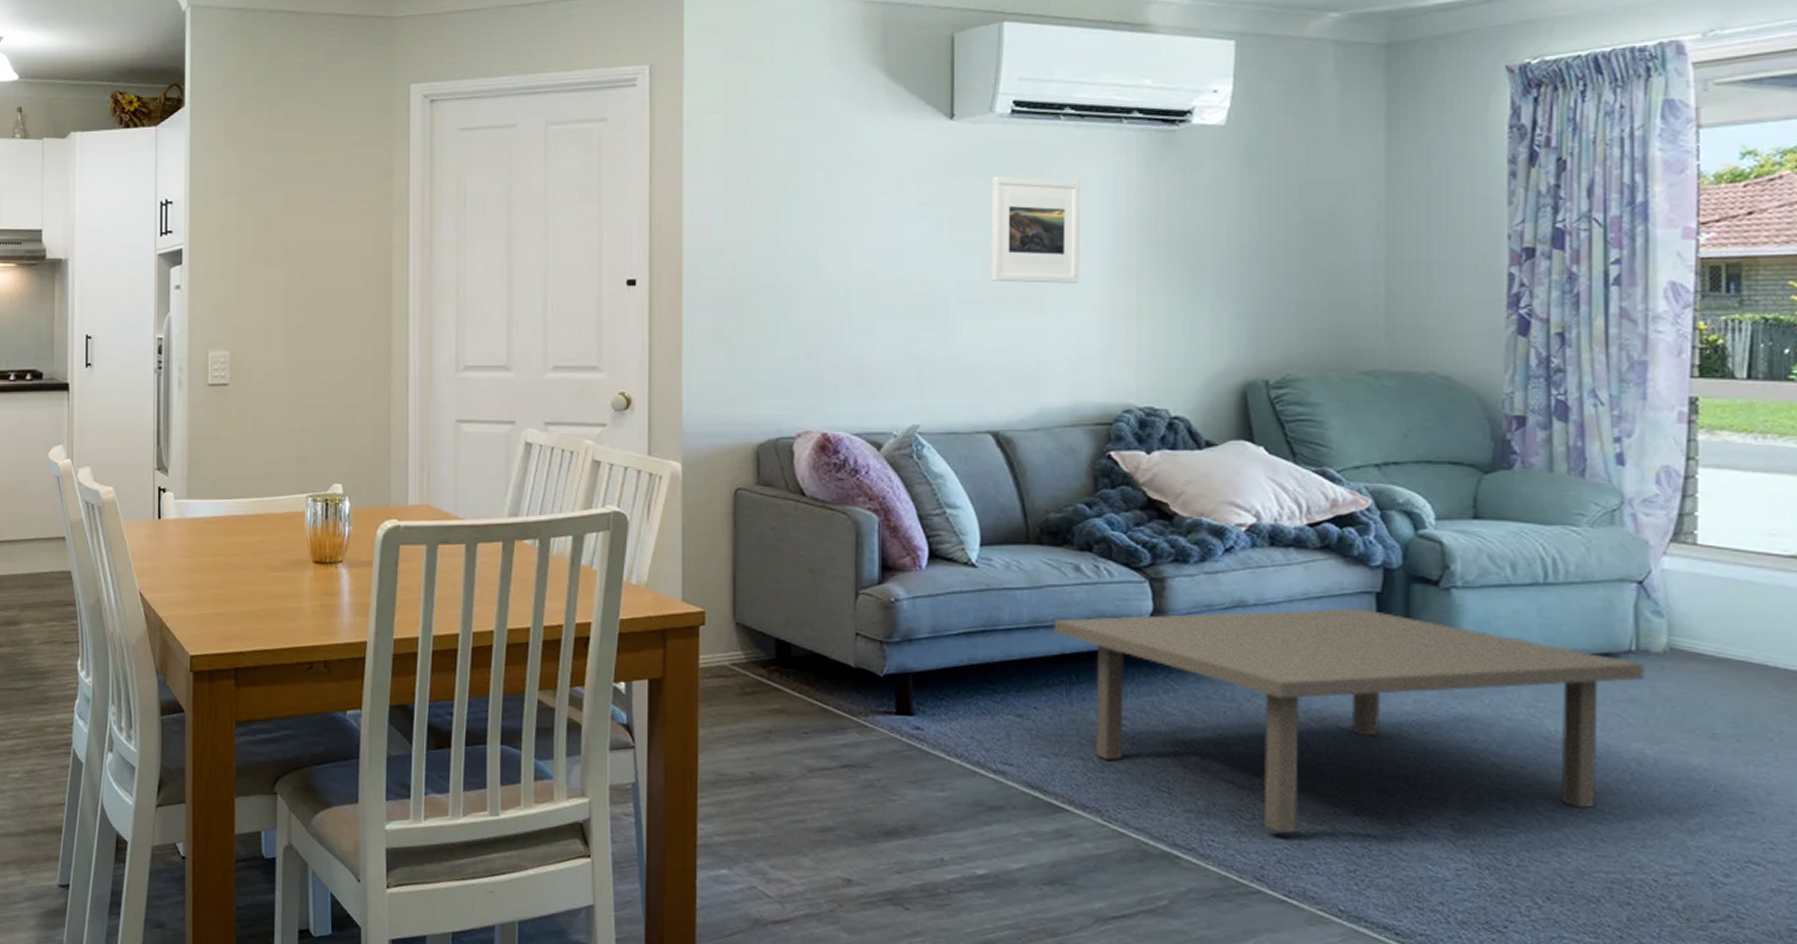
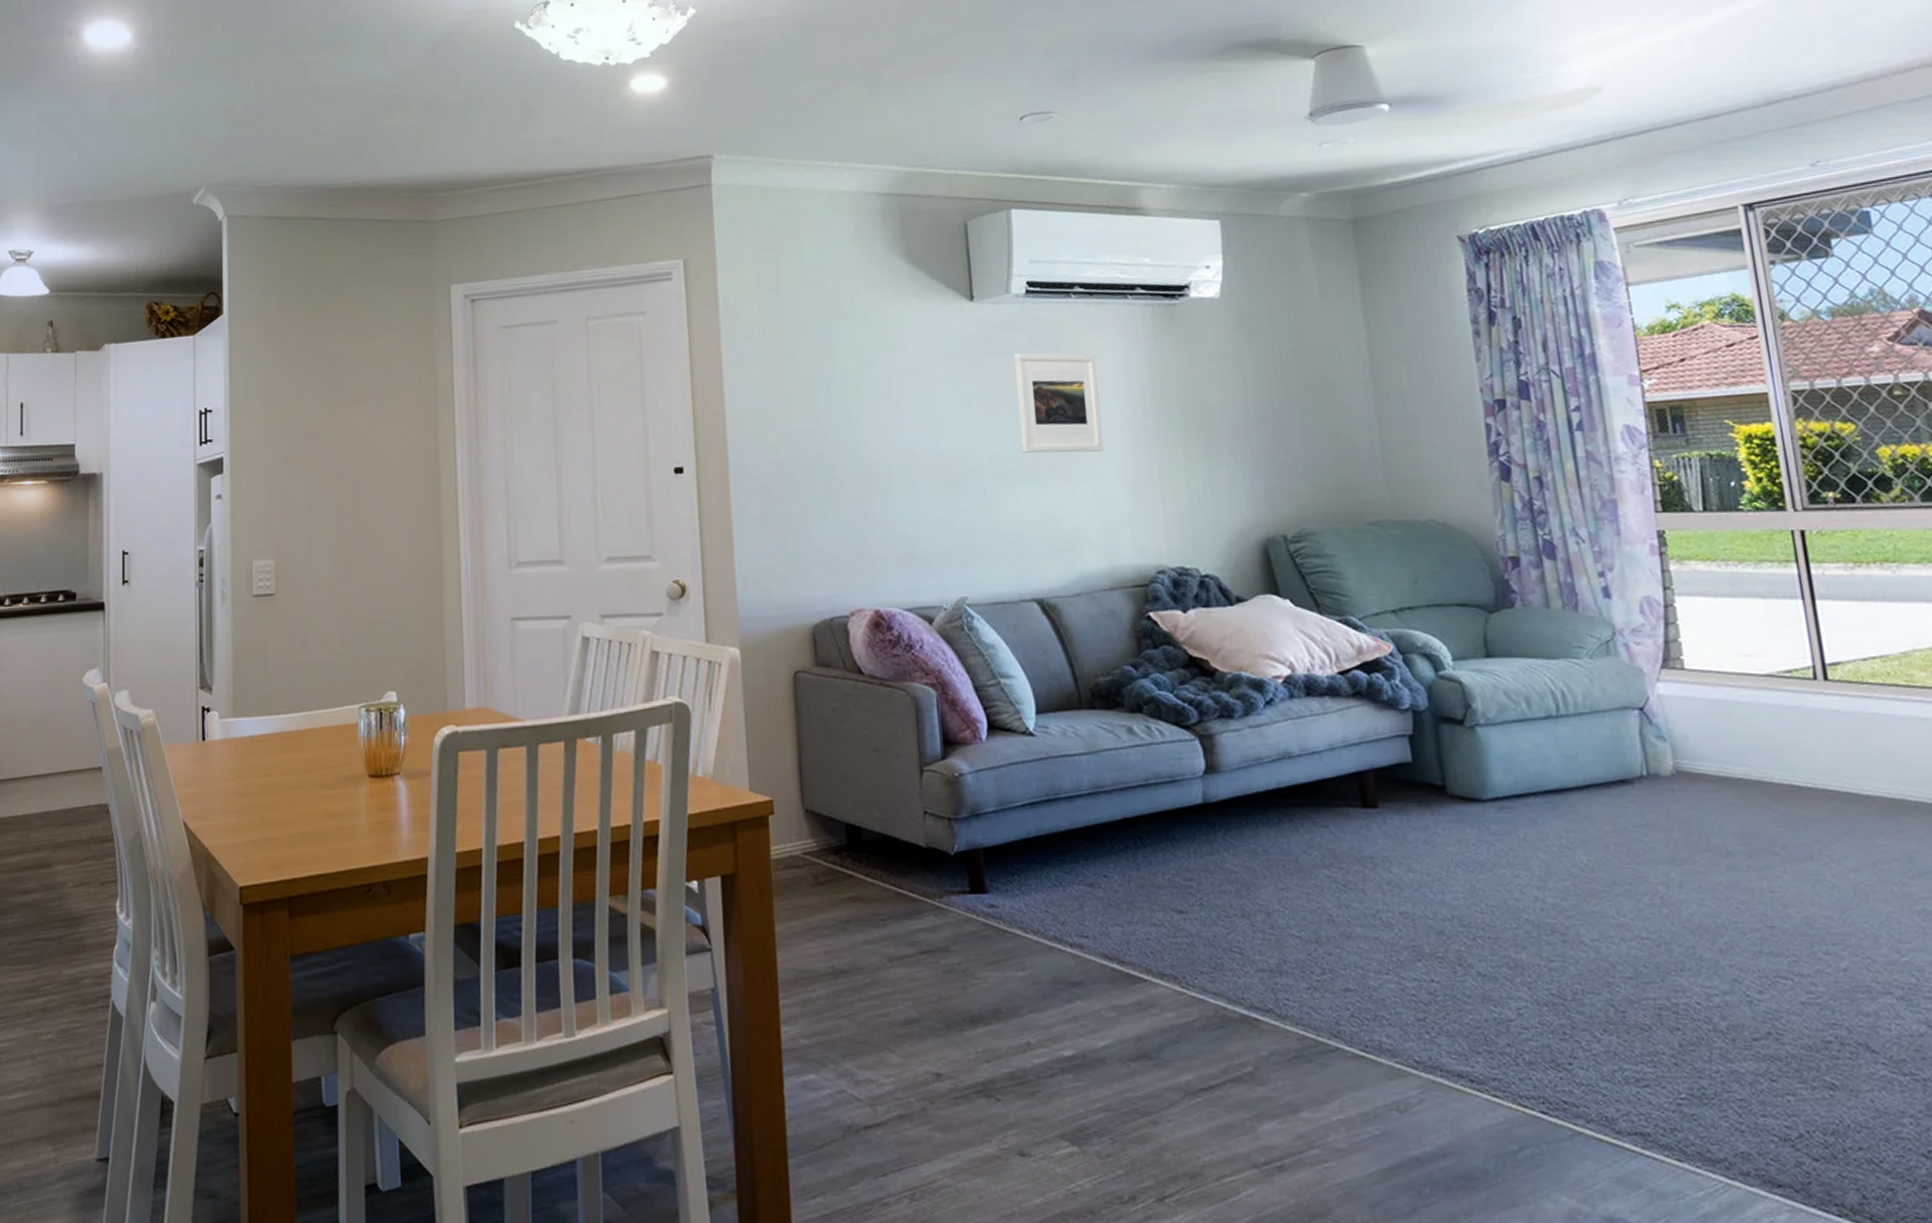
coffee table: present [1053,608,1645,833] -> none [1113,752,1659,985]

